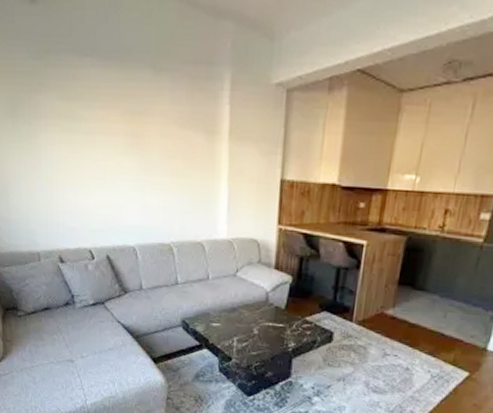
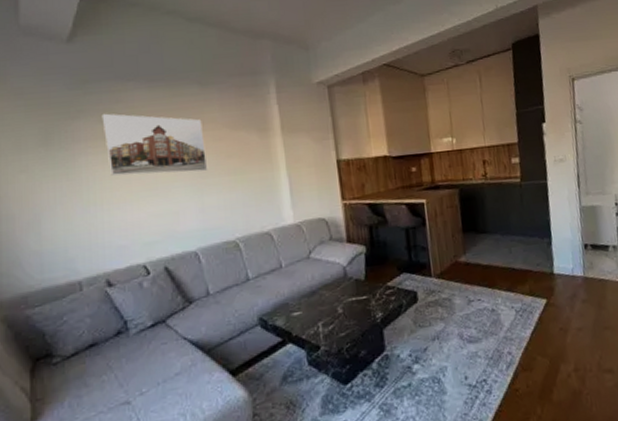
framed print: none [60,90,153,168] -> present [101,113,208,176]

